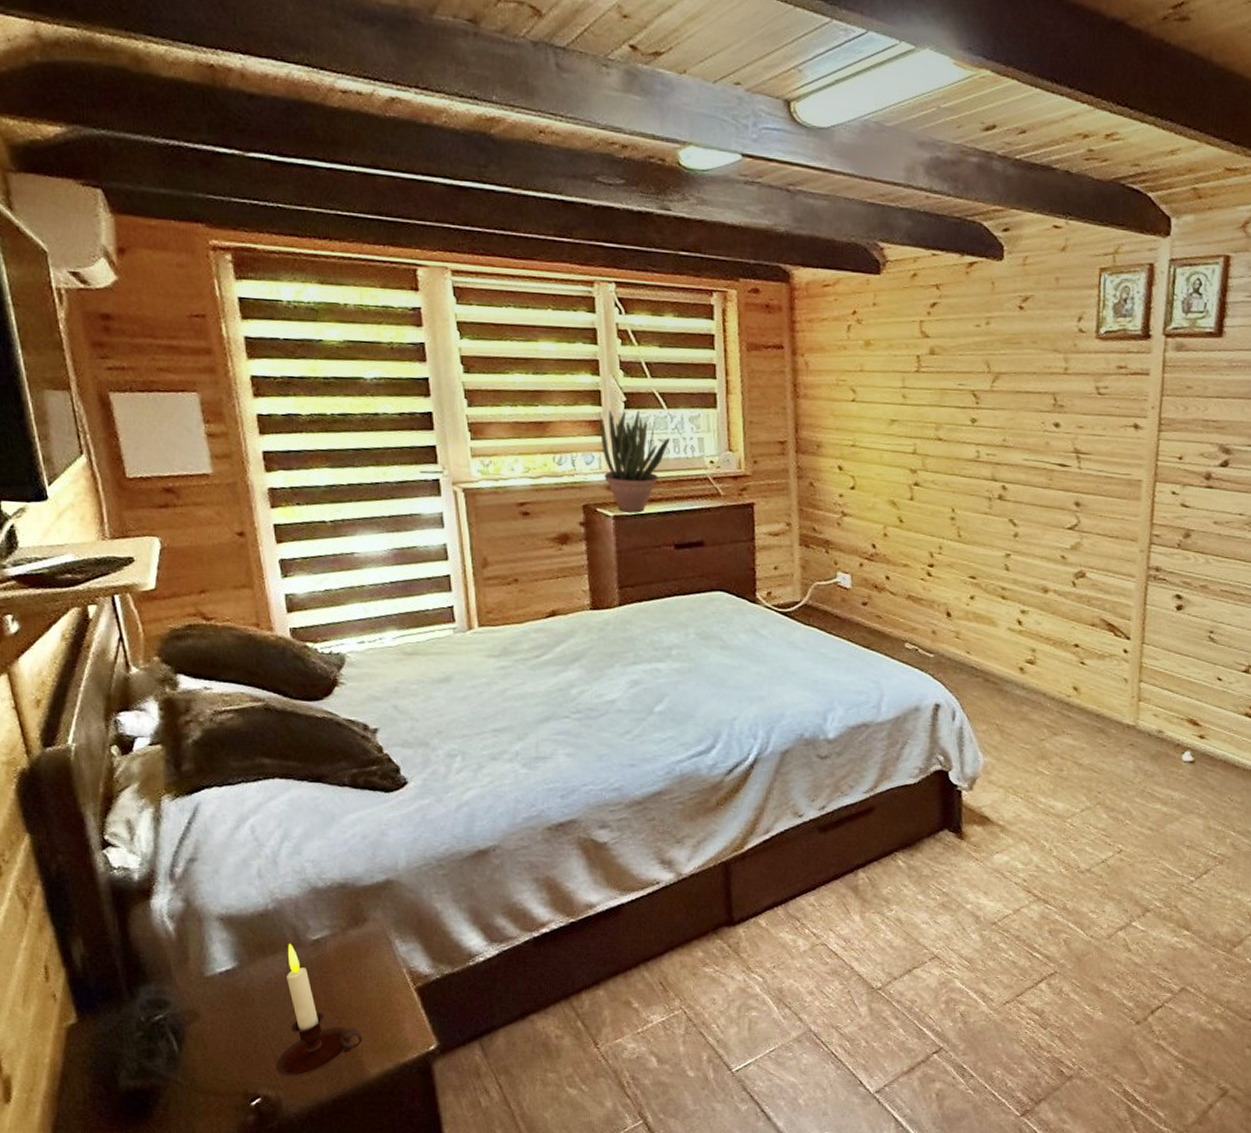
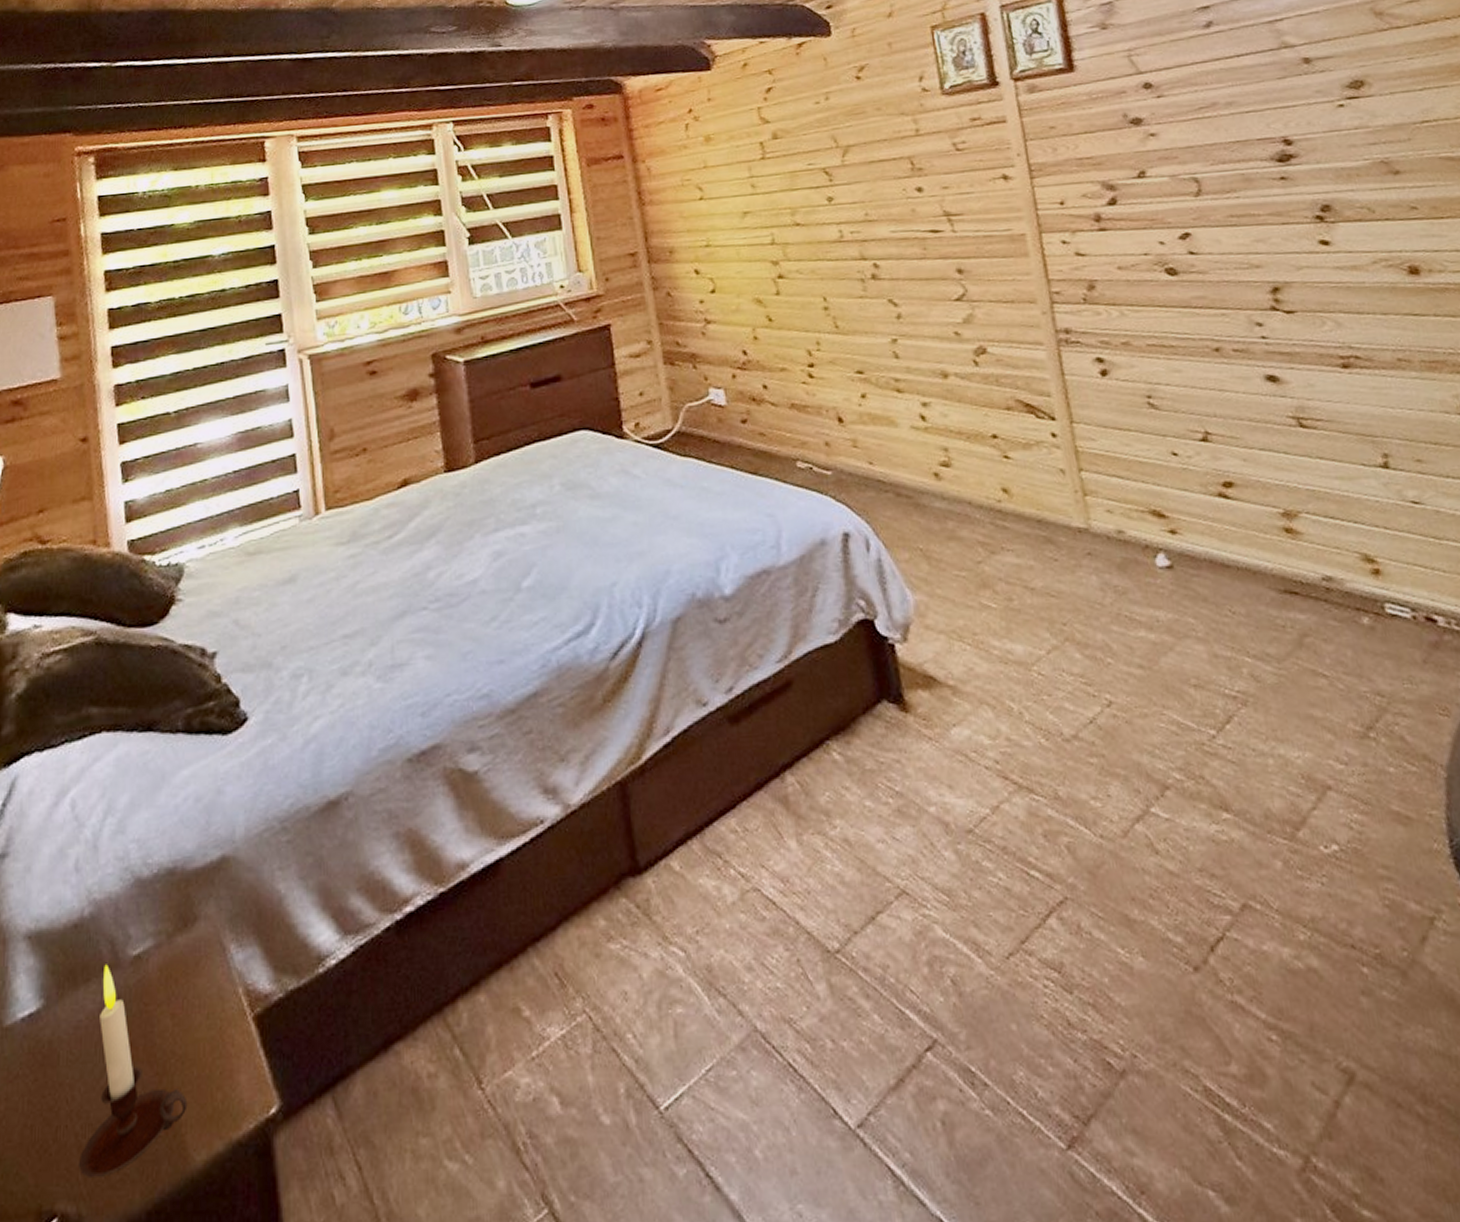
potted plant: present [600,409,670,513] -> none [445,243,517,356]

